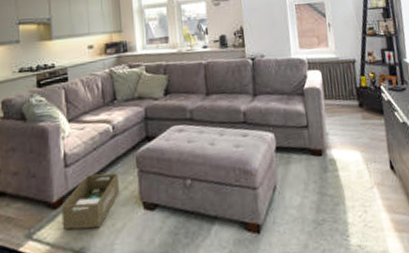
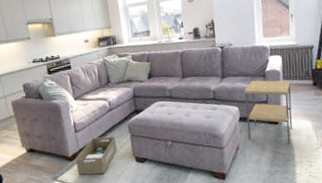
side table: none [280,99,339,183] -> present [244,80,293,144]

